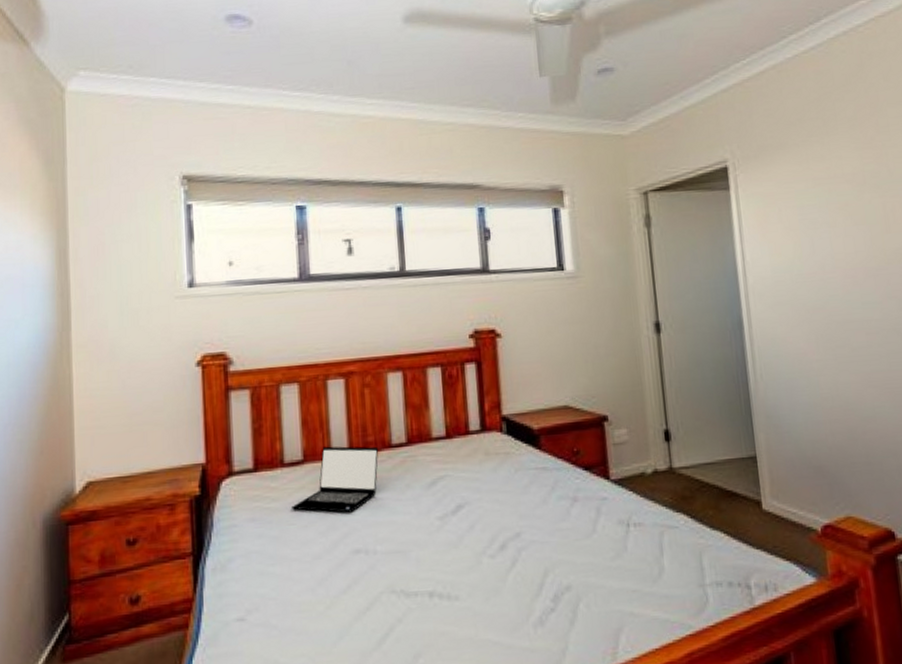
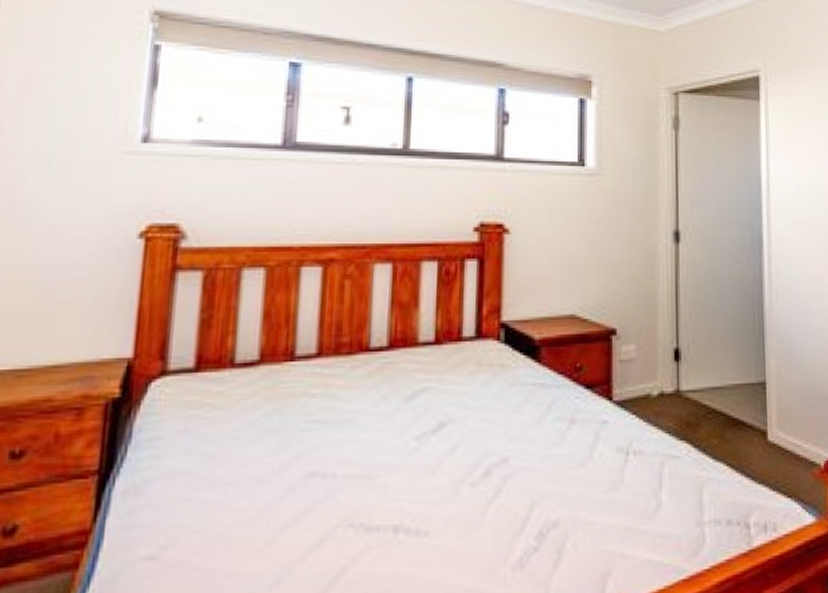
laptop computer: present [292,446,378,513] -> none [237,345,352,427]

